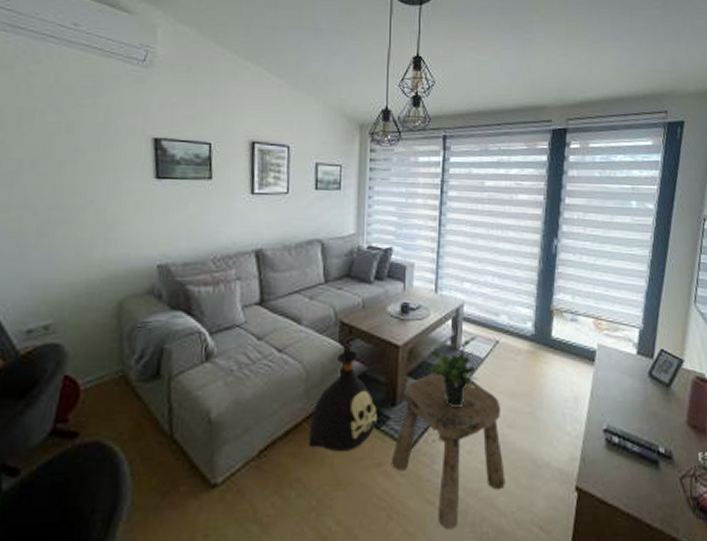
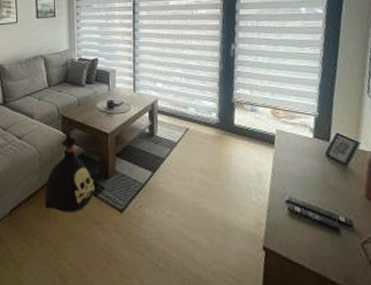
stool: present [392,373,505,531] -> none [108,154,201,276]
potted plant: present [421,337,478,408] -> none [126,126,173,181]

